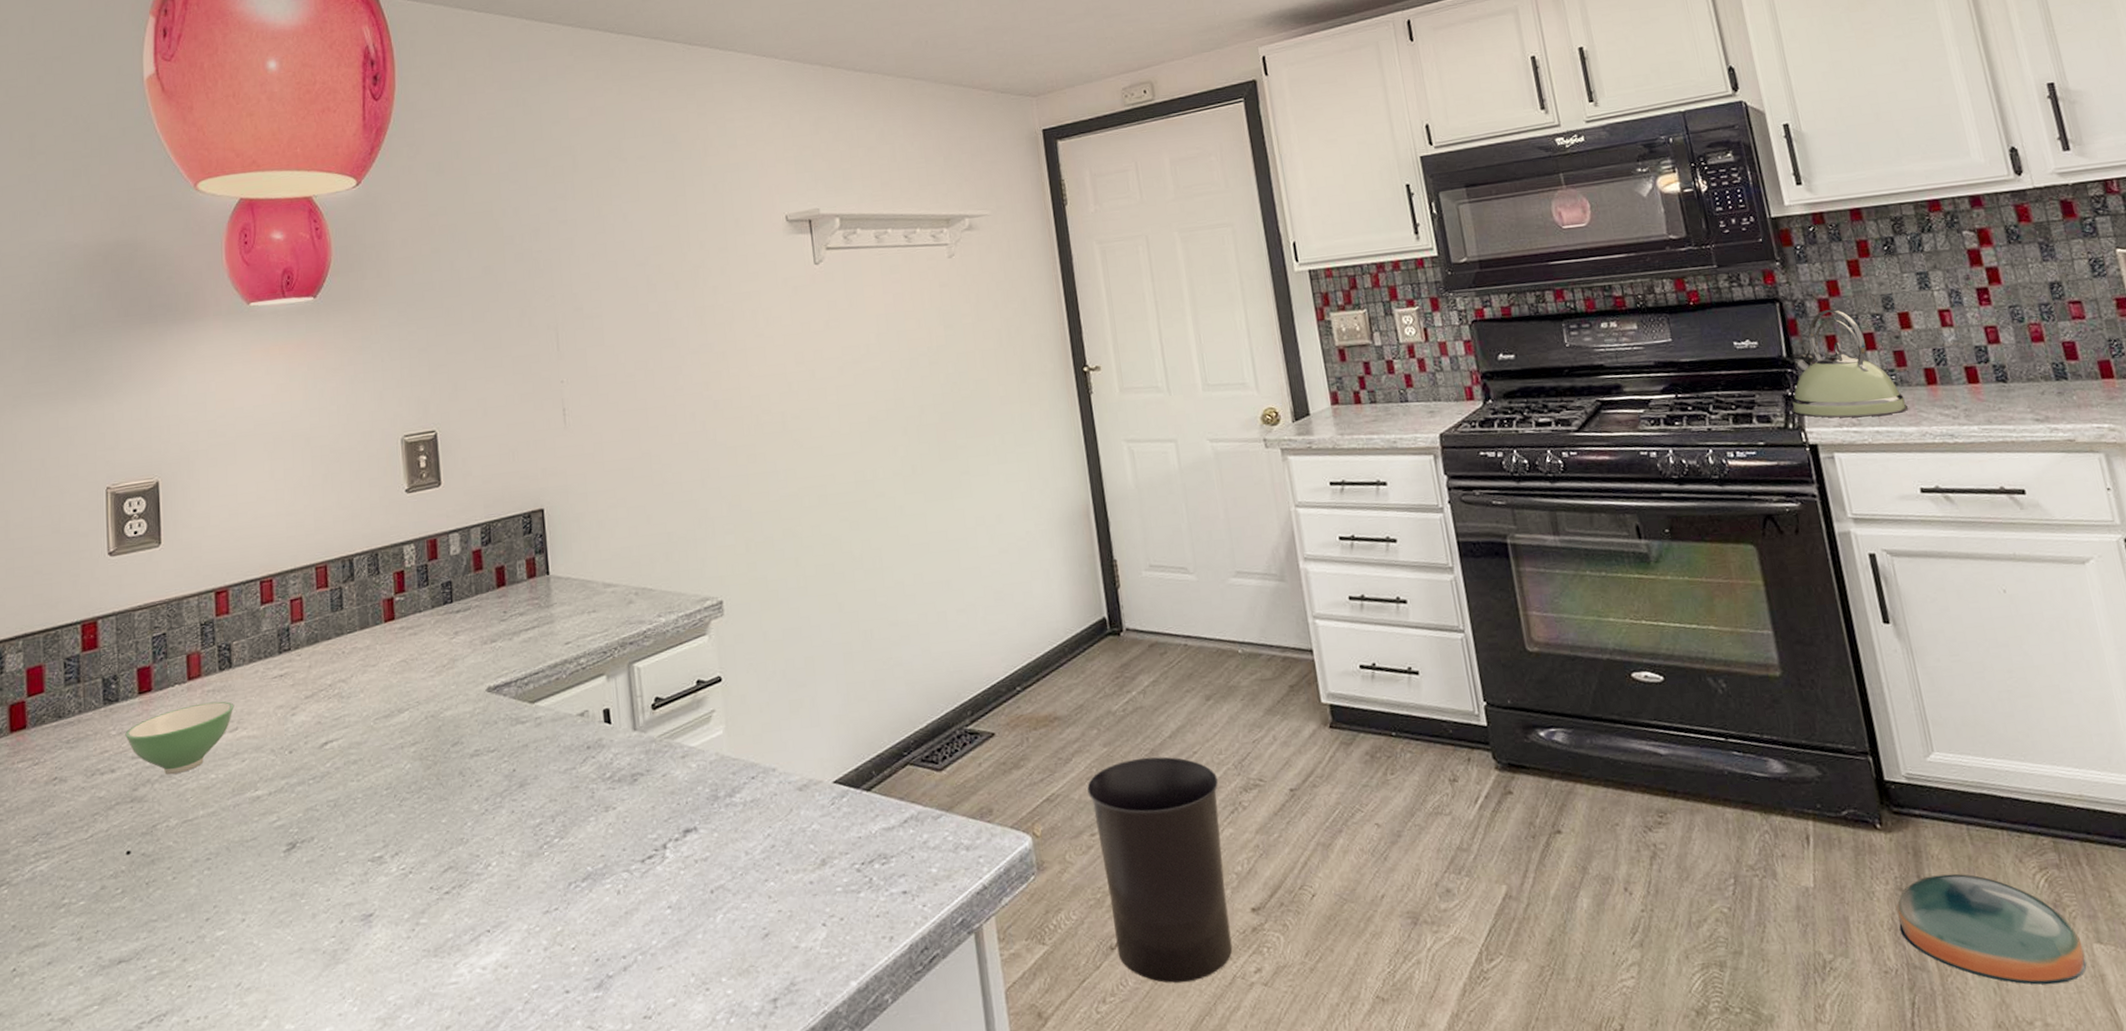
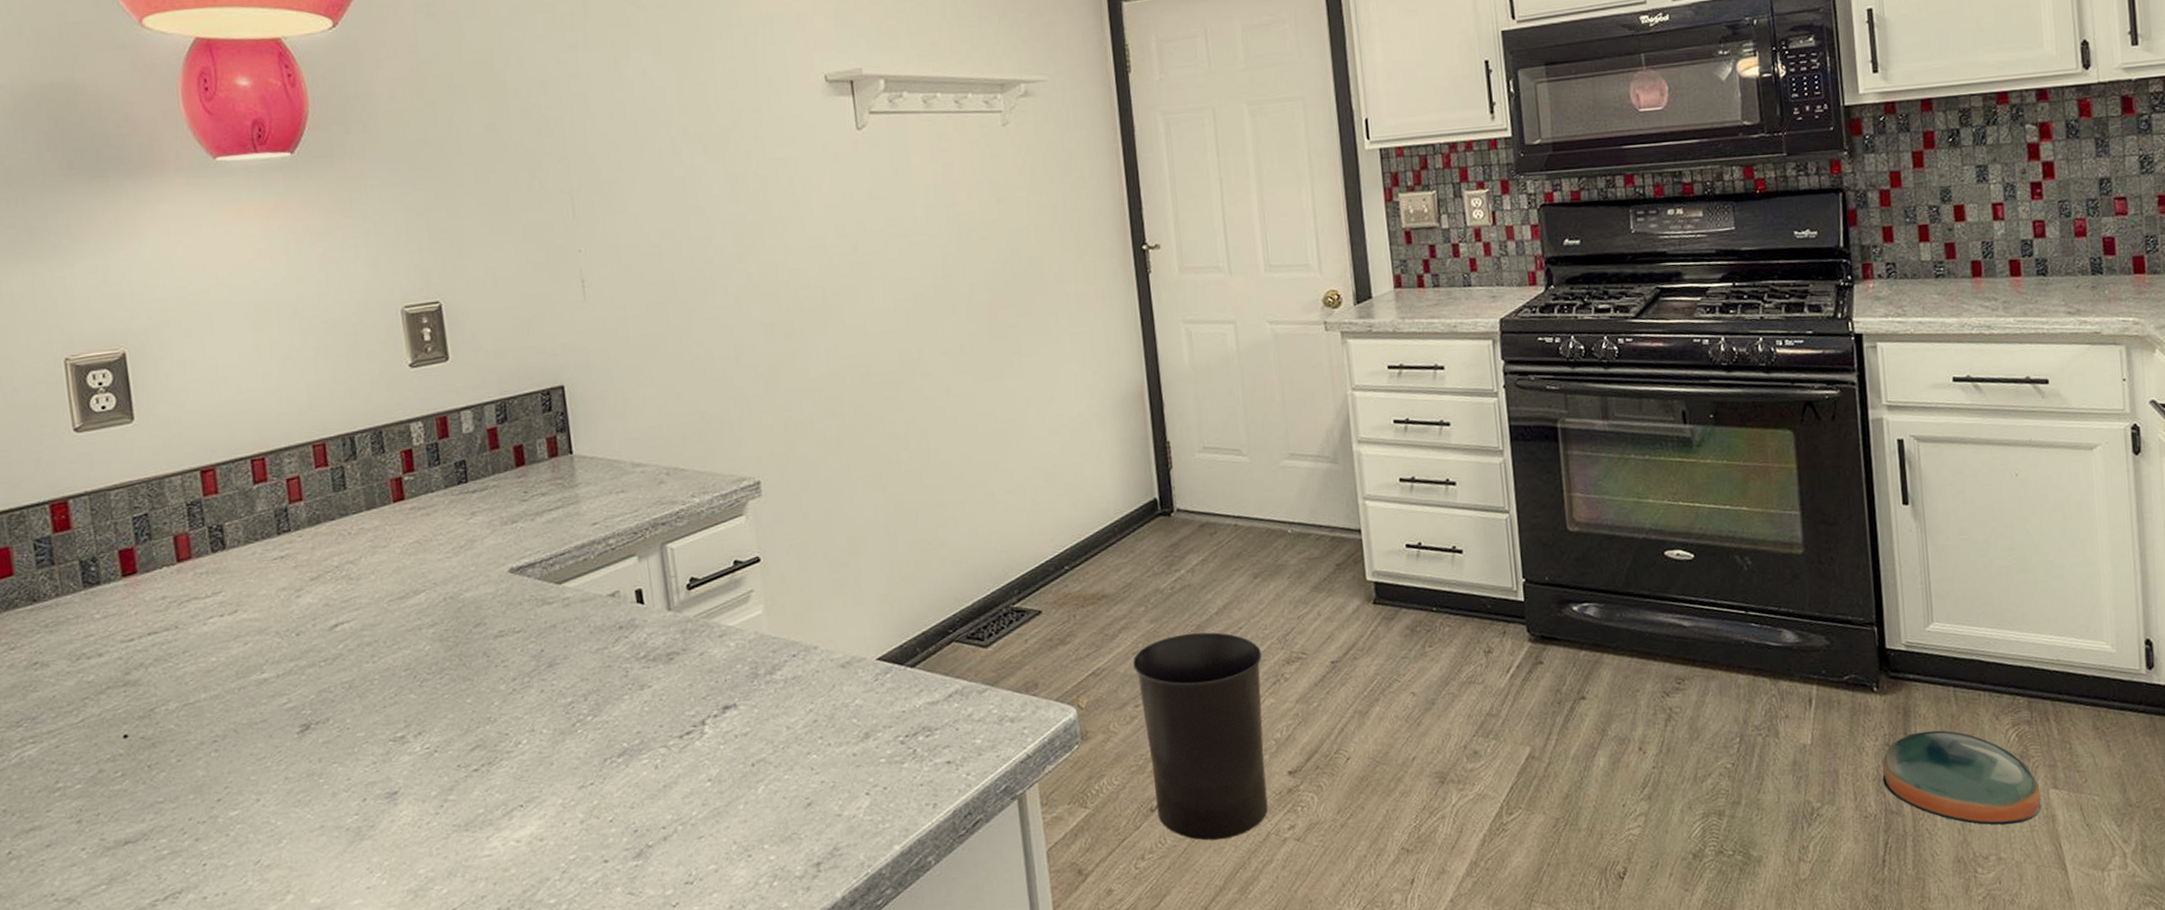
bowl: present [125,701,234,775] -> none [111,583,232,659]
kettle: present [1791,309,1908,418] -> none [1842,200,1951,309]

